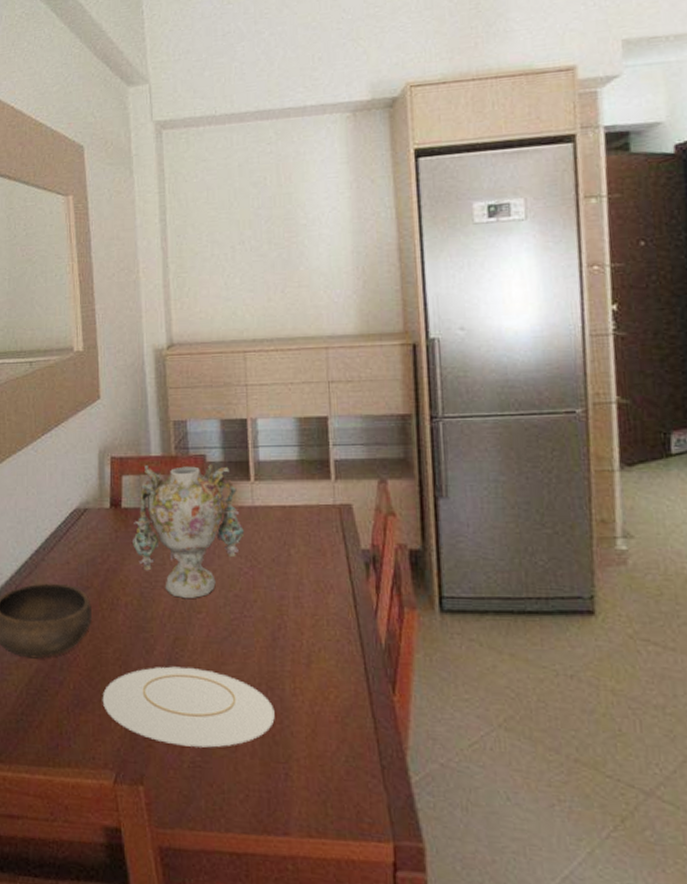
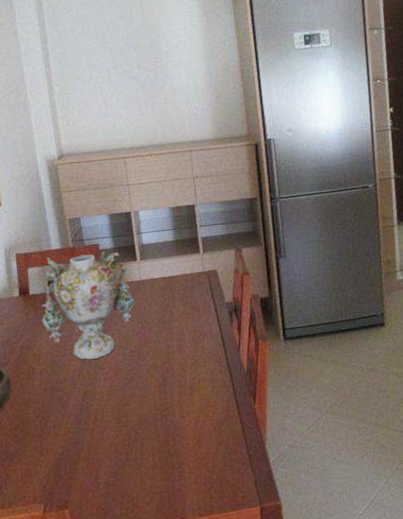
plate: present [102,666,275,748] -> none [27,411,169,473]

